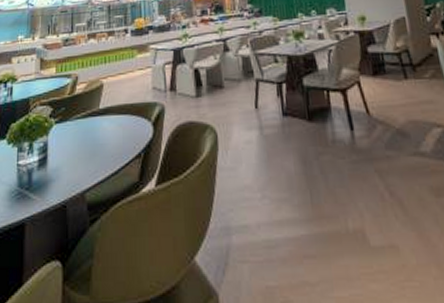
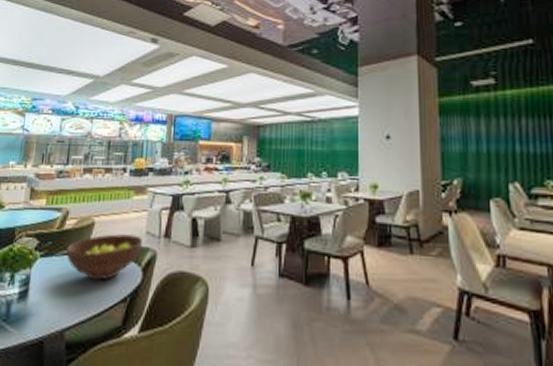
fruit bowl: none [79,92,151,140] -> present [66,234,144,281]

